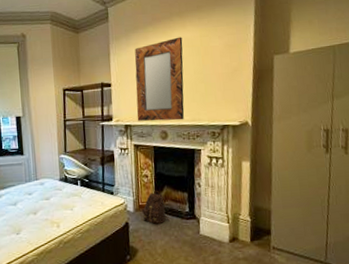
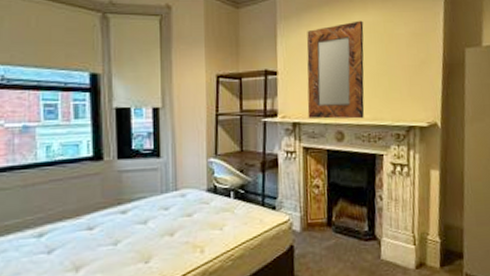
backpack: present [141,190,170,224] -> none [310,204,345,247]

